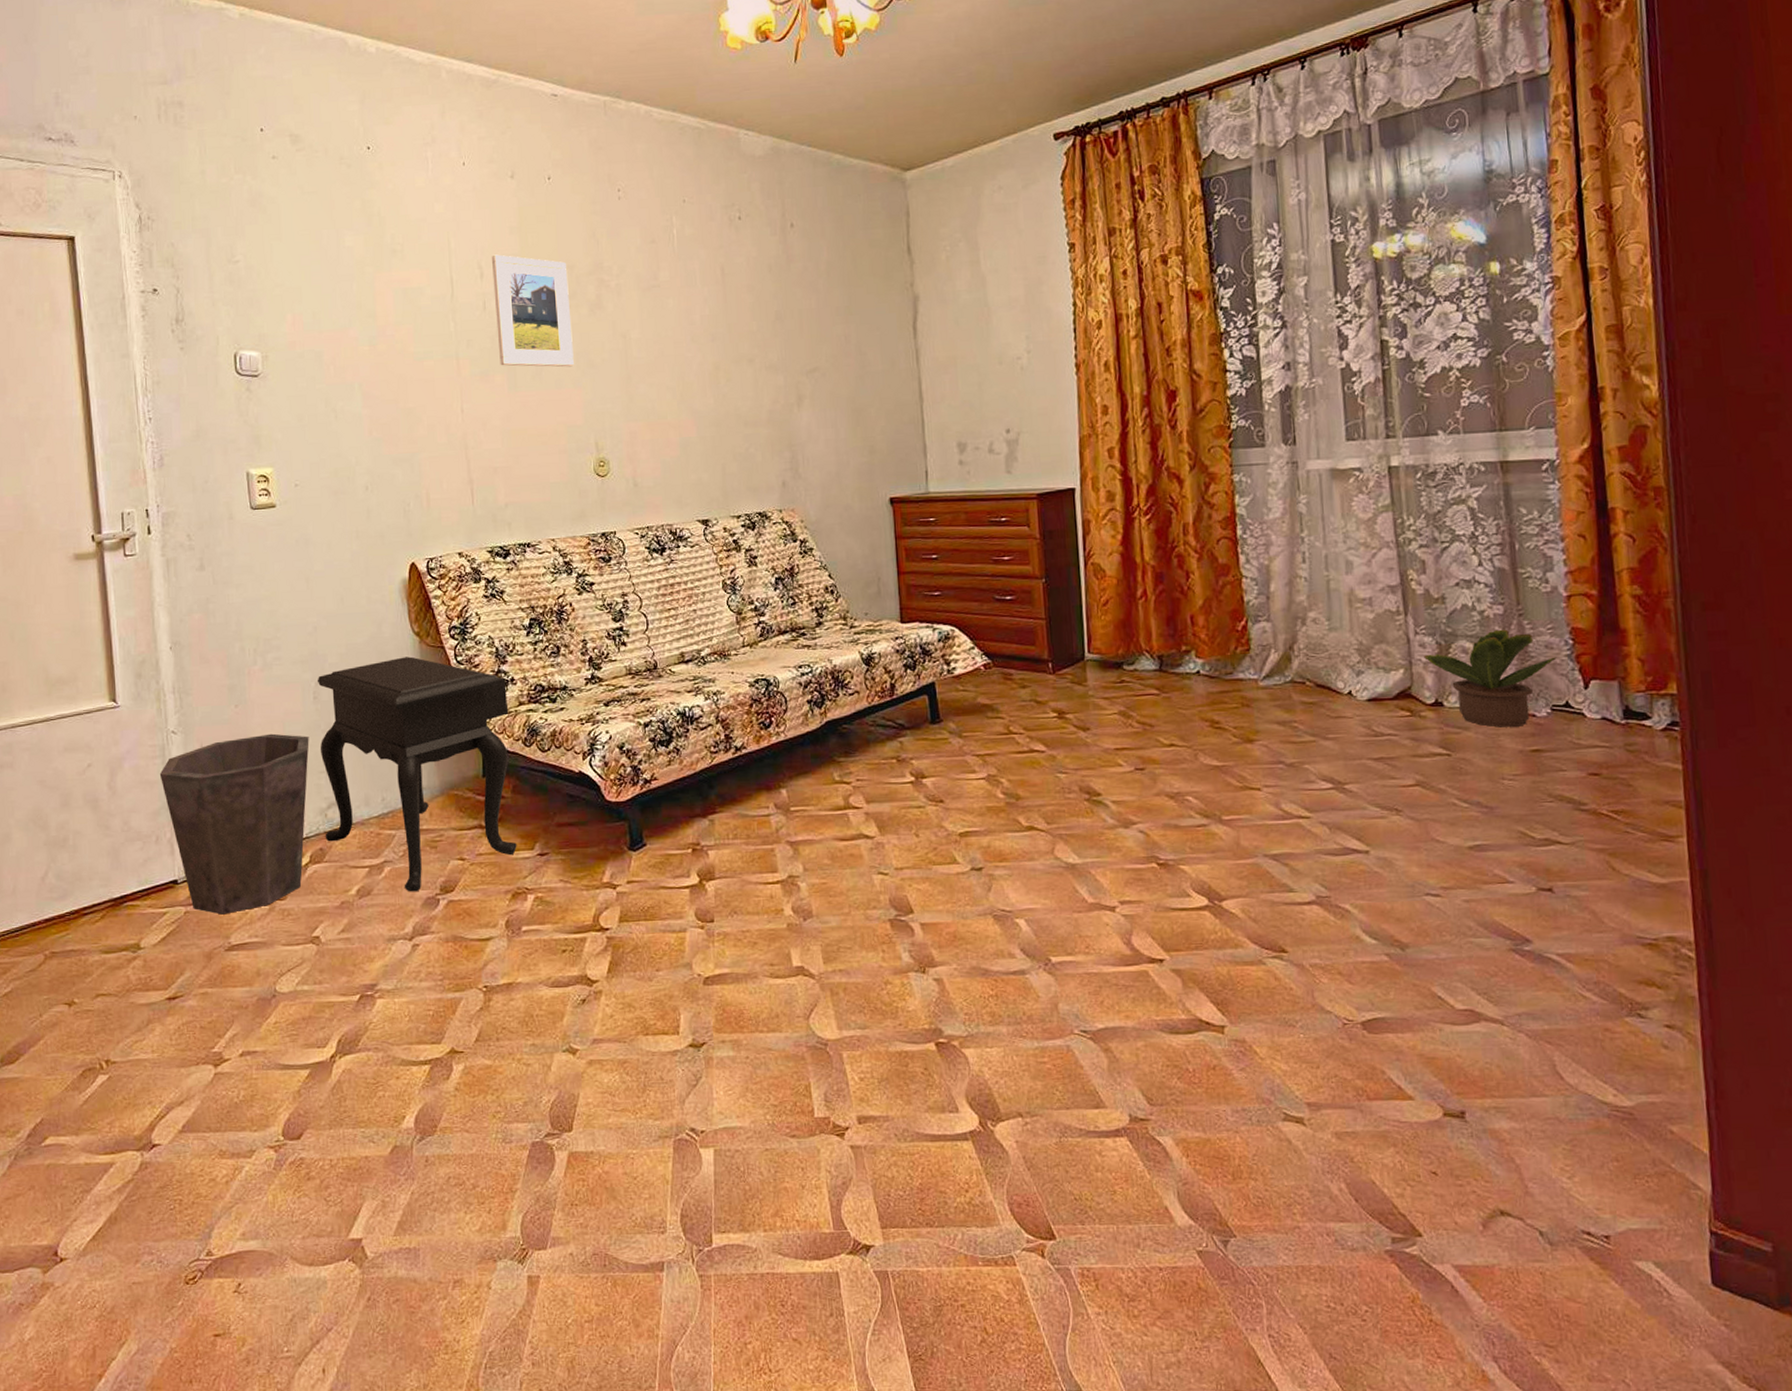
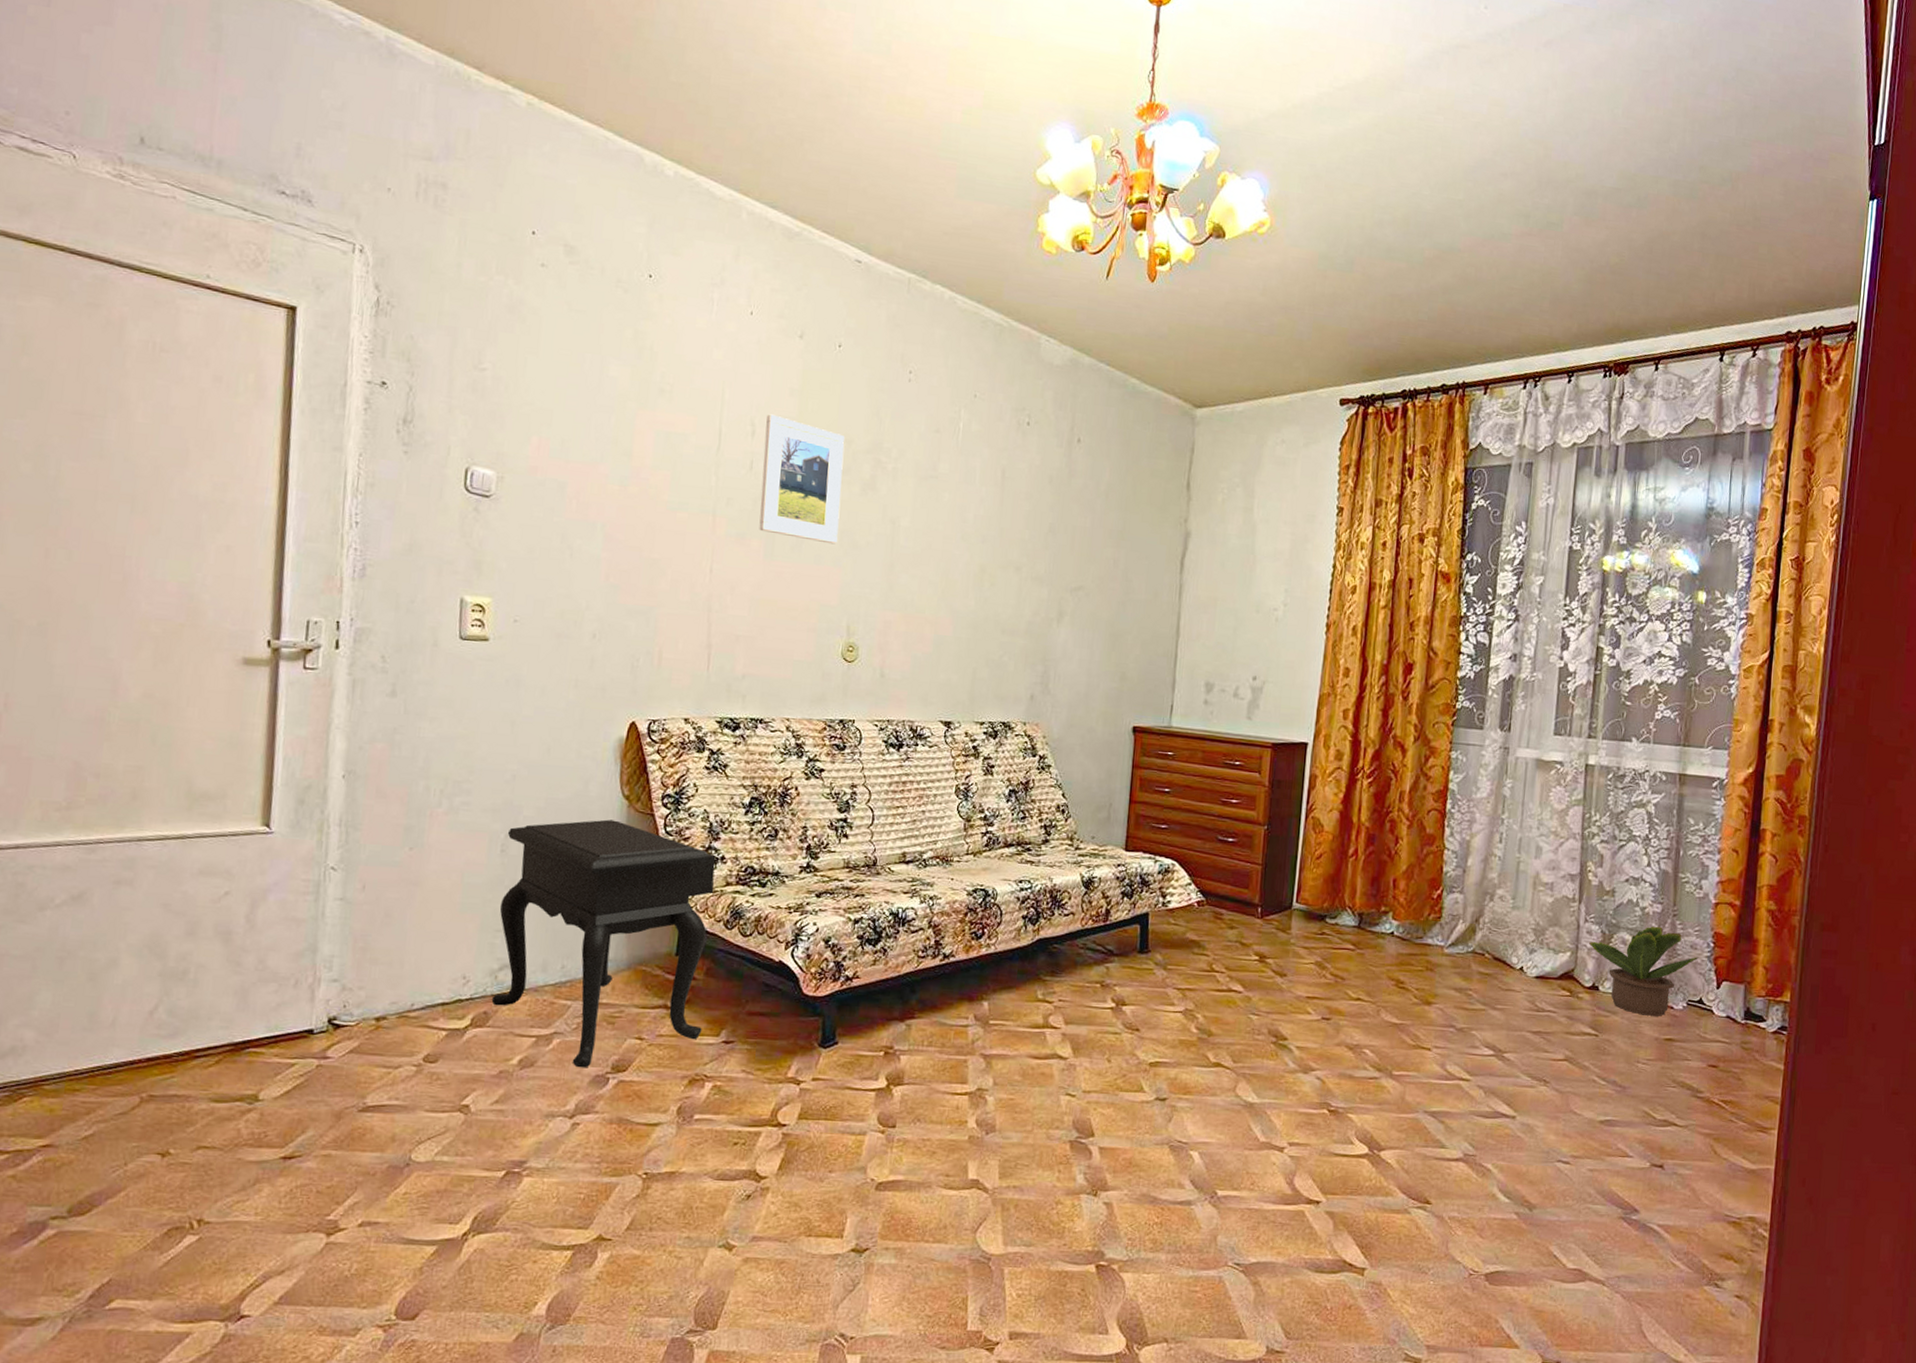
waste bin: present [159,733,310,915] -> none [309,883,490,1072]

